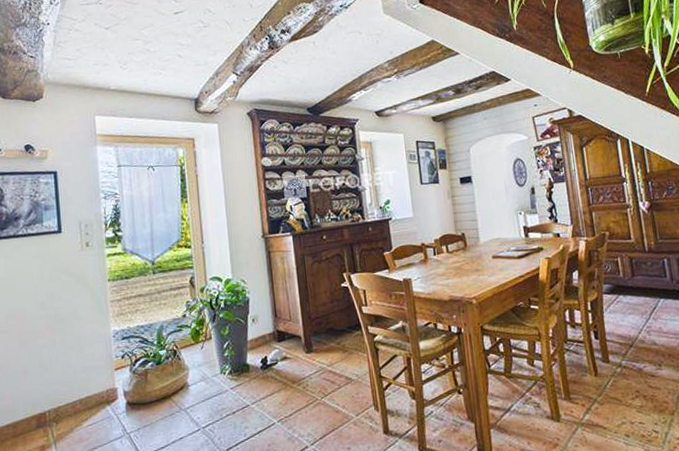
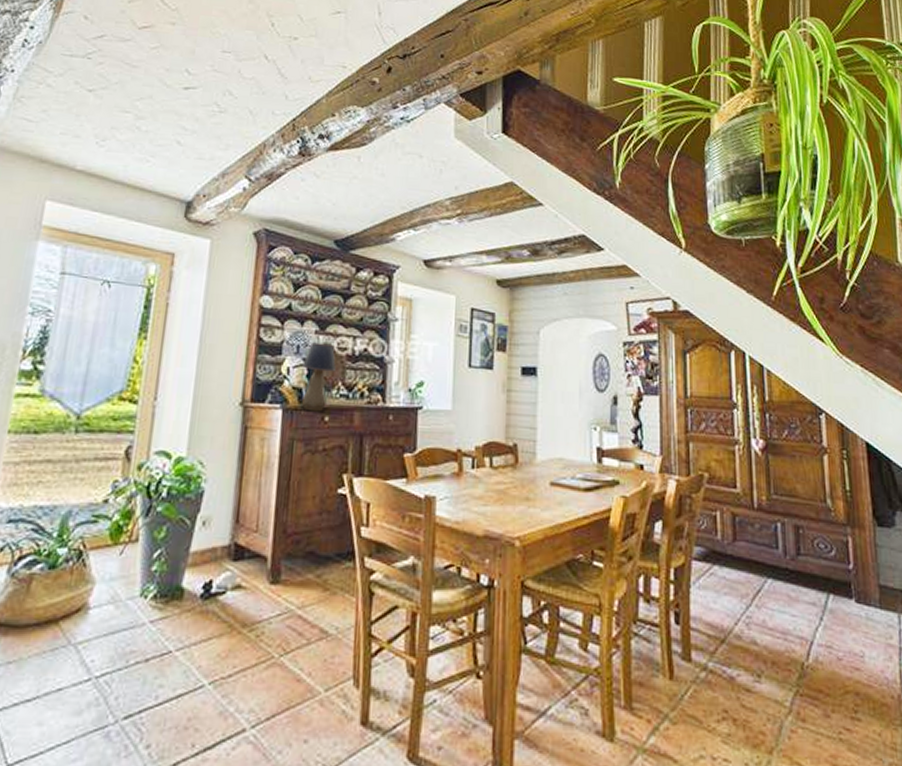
table lamp: none [300,183,326,234] -> present [302,341,337,412]

